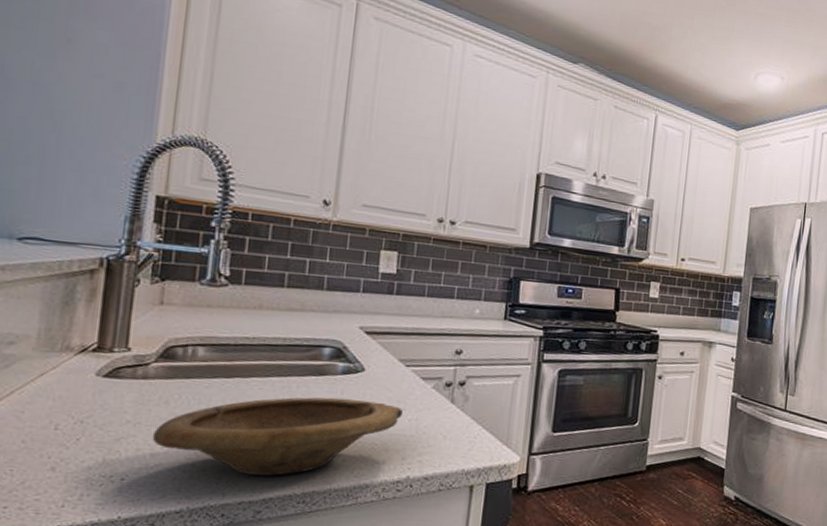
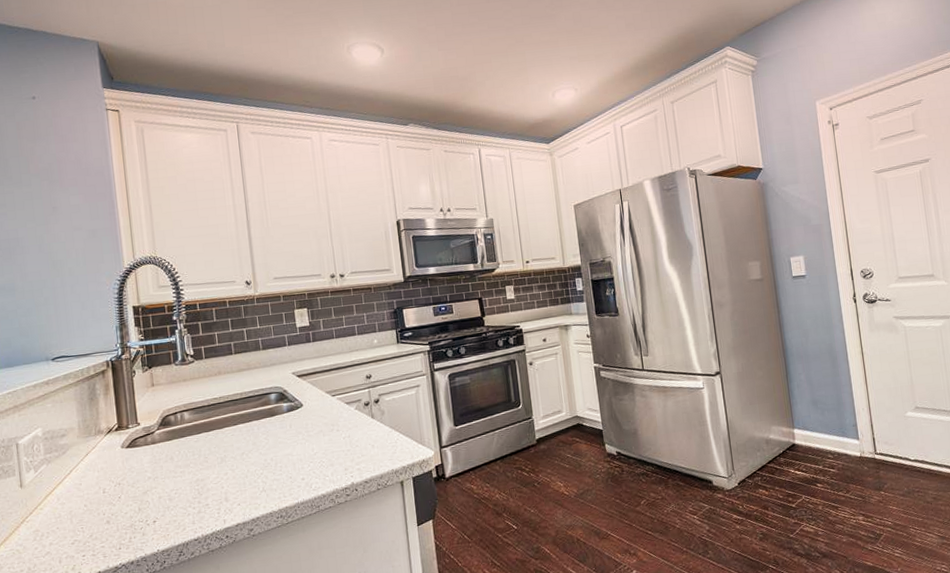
bowl: present [152,397,403,476] -> none [167,428,338,503]

